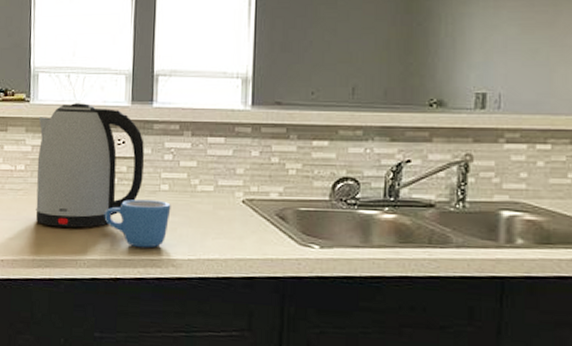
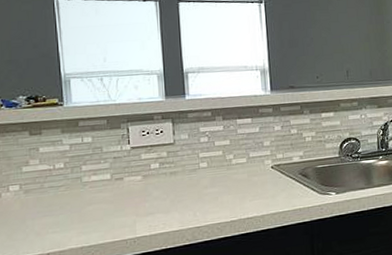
kettle: present [35,103,144,228] -> none [74,101,183,214]
mug: present [104,199,171,248] -> none [149,176,211,220]

